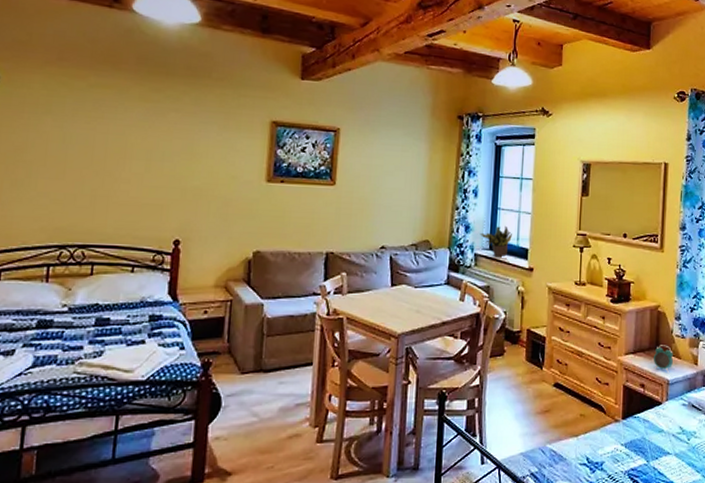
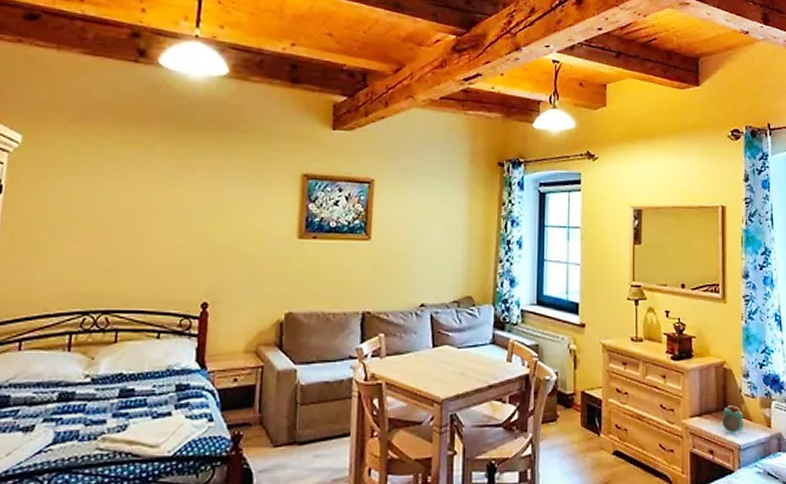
potted plant: present [479,225,512,258] -> none [525,278,561,313]

